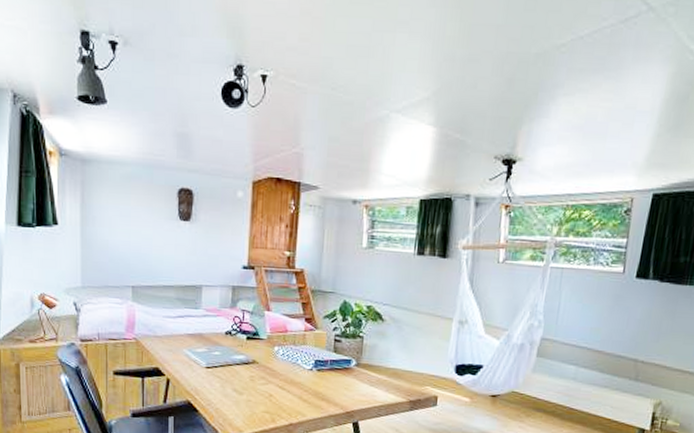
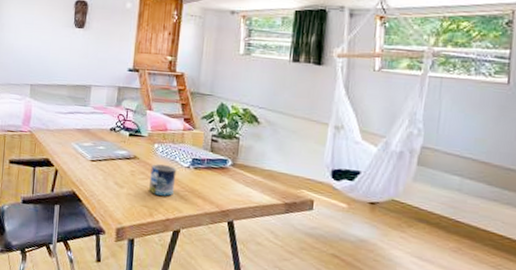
mug: none [269,368,299,401] -> present [148,164,177,196]

